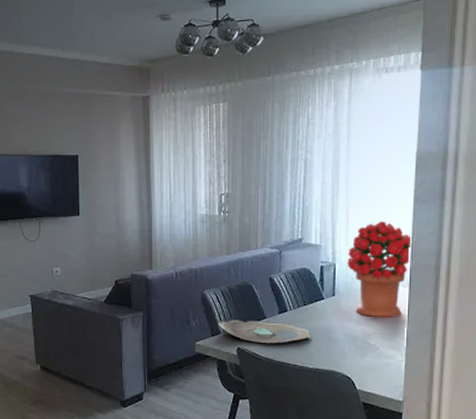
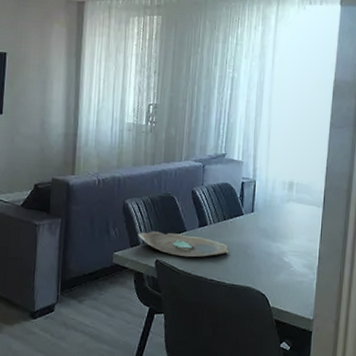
bouquet: present [347,221,413,318] -> none [267,142,328,237]

